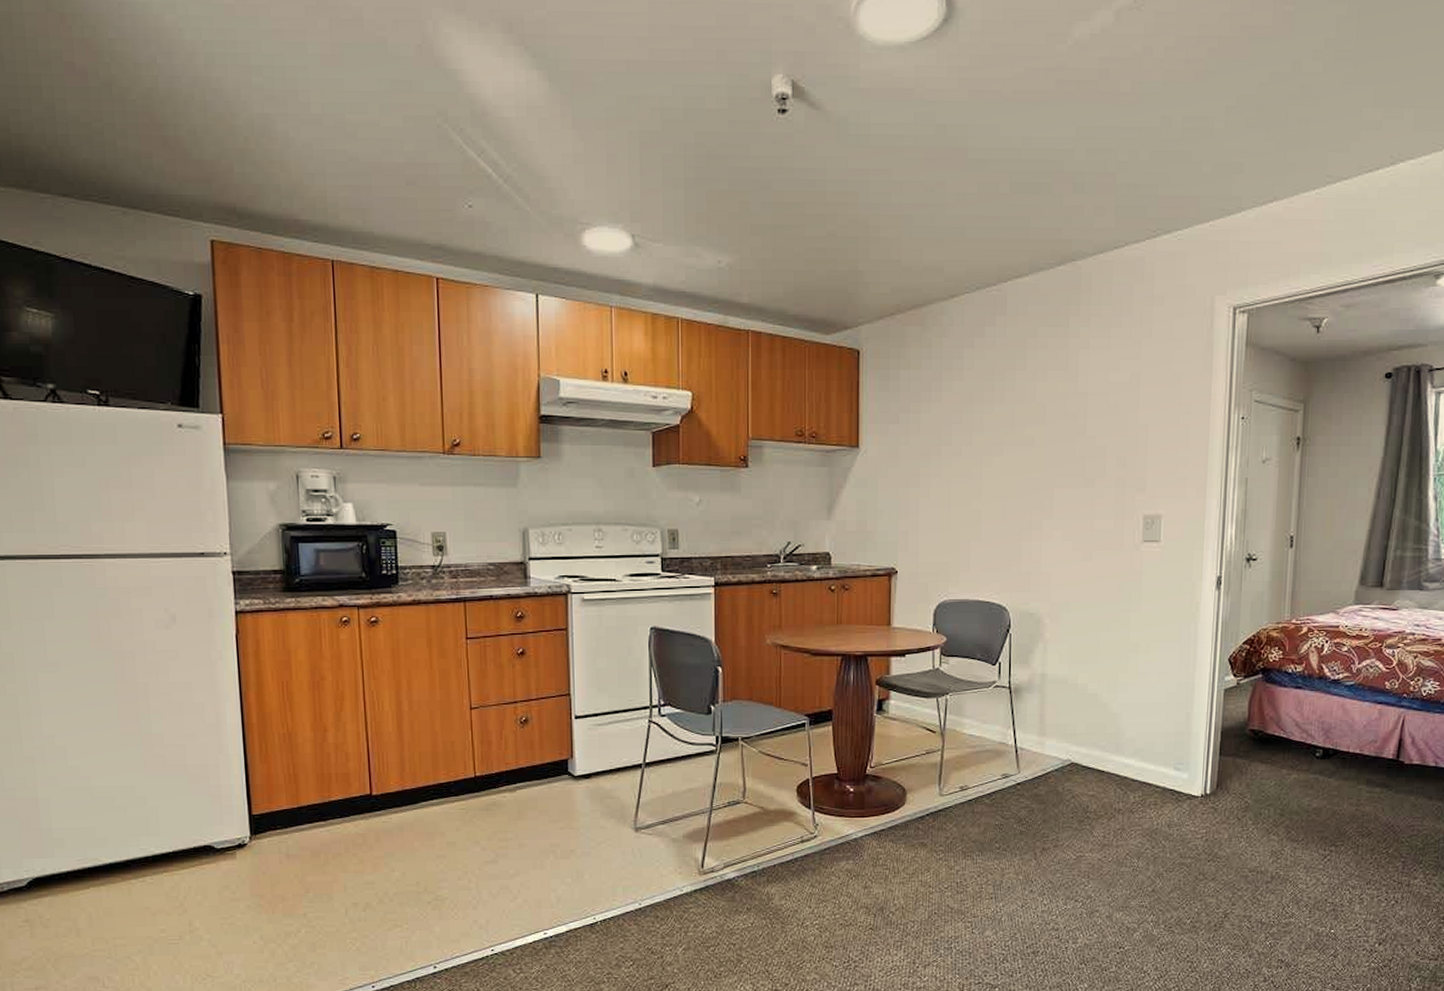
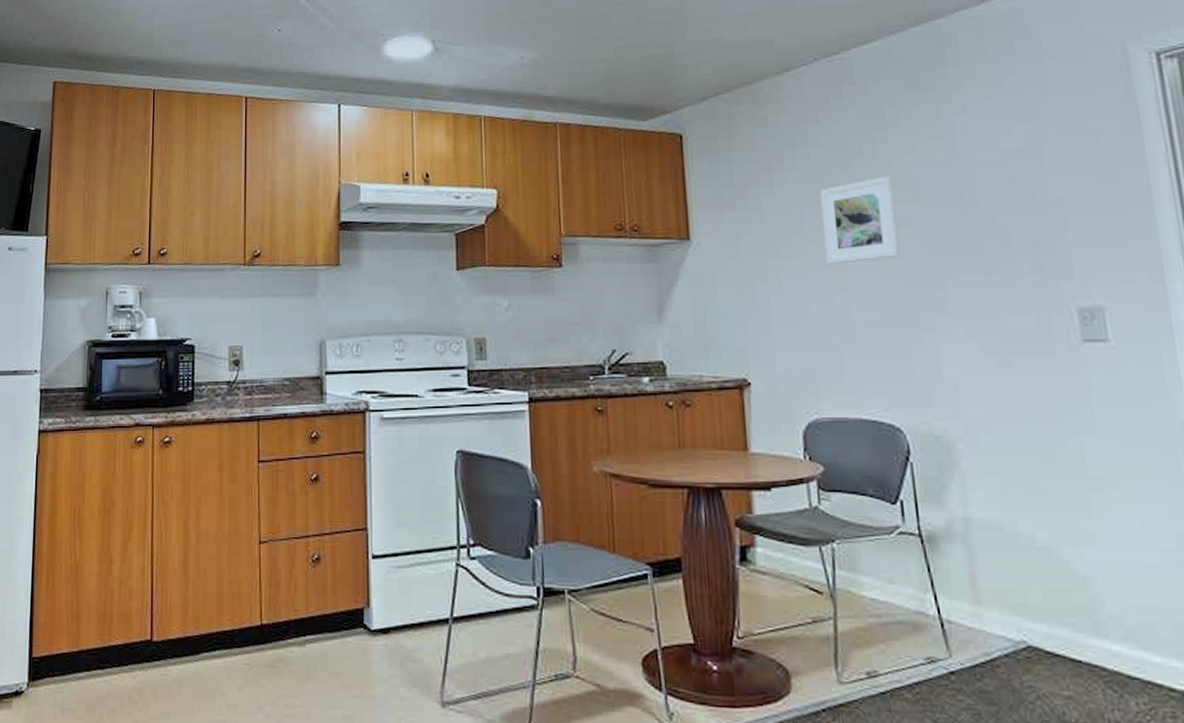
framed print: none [966,399,1025,474] -> present [820,175,901,265]

